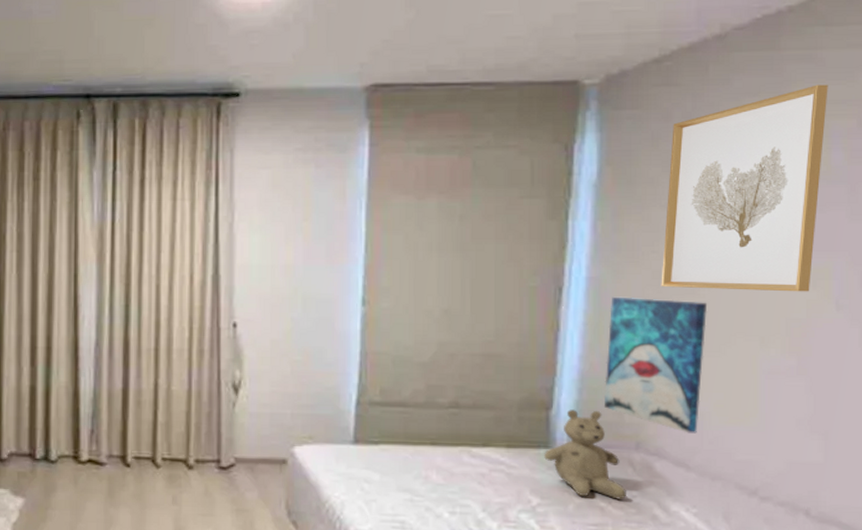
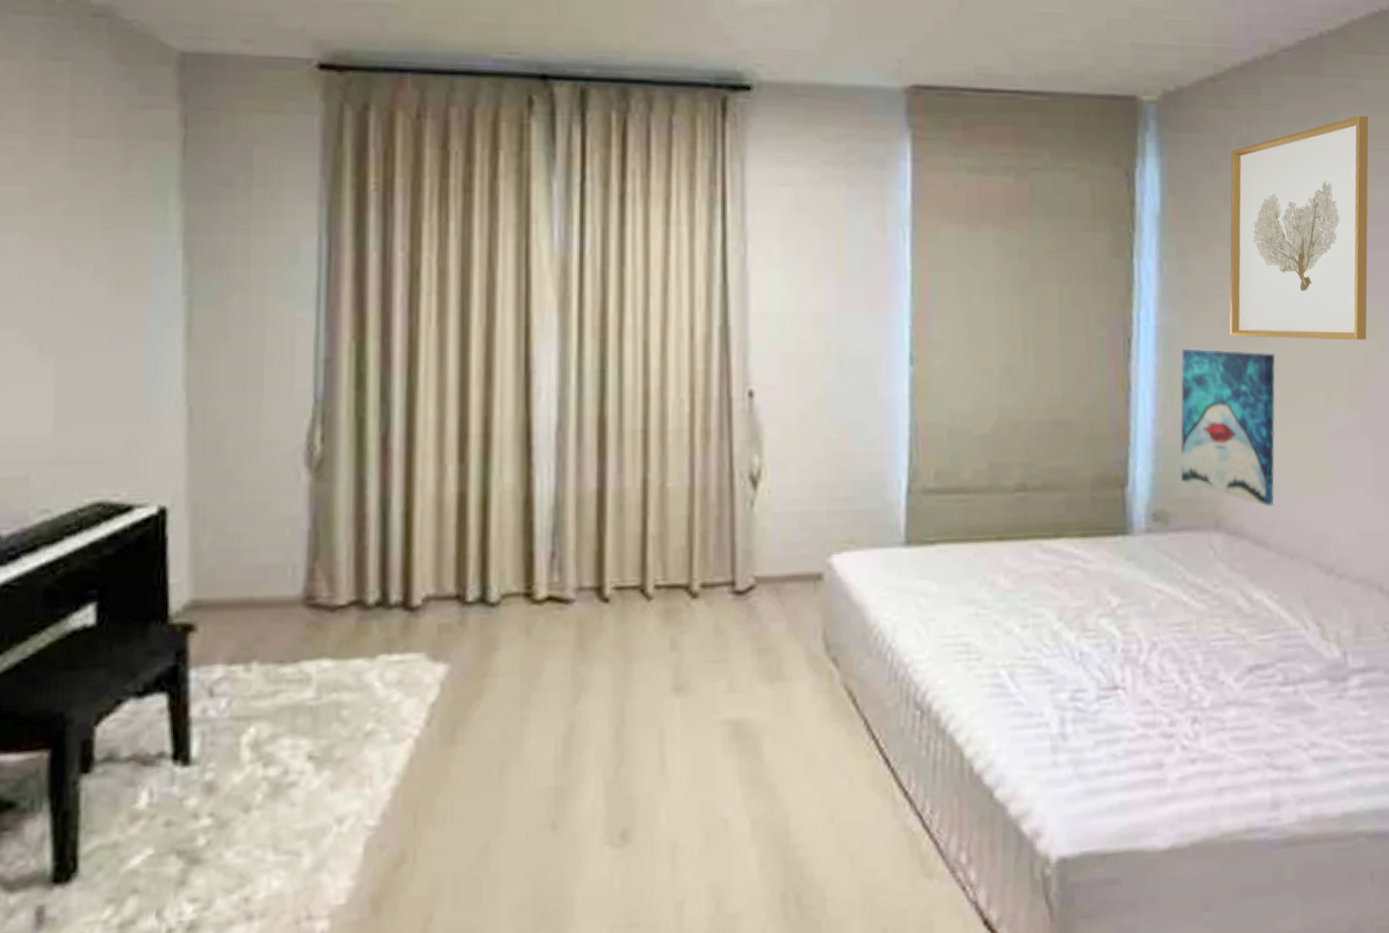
teddy bear: present [544,409,626,499] -> none [1122,484,1209,591]

